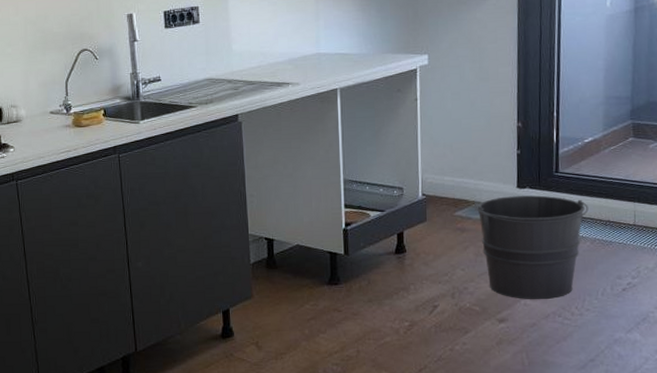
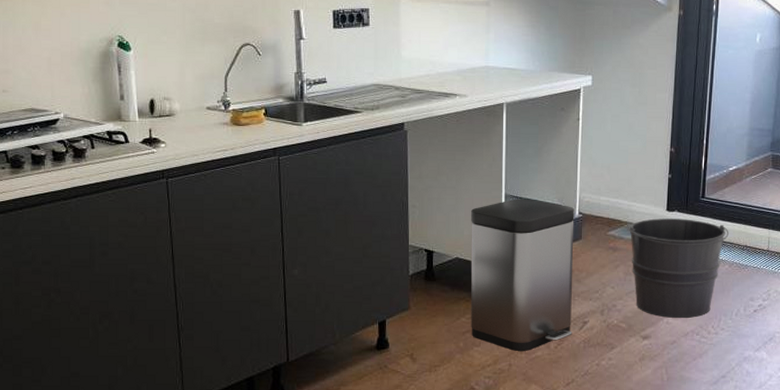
pedal bin: none [310,182,422,337] -> present [470,198,574,351]

